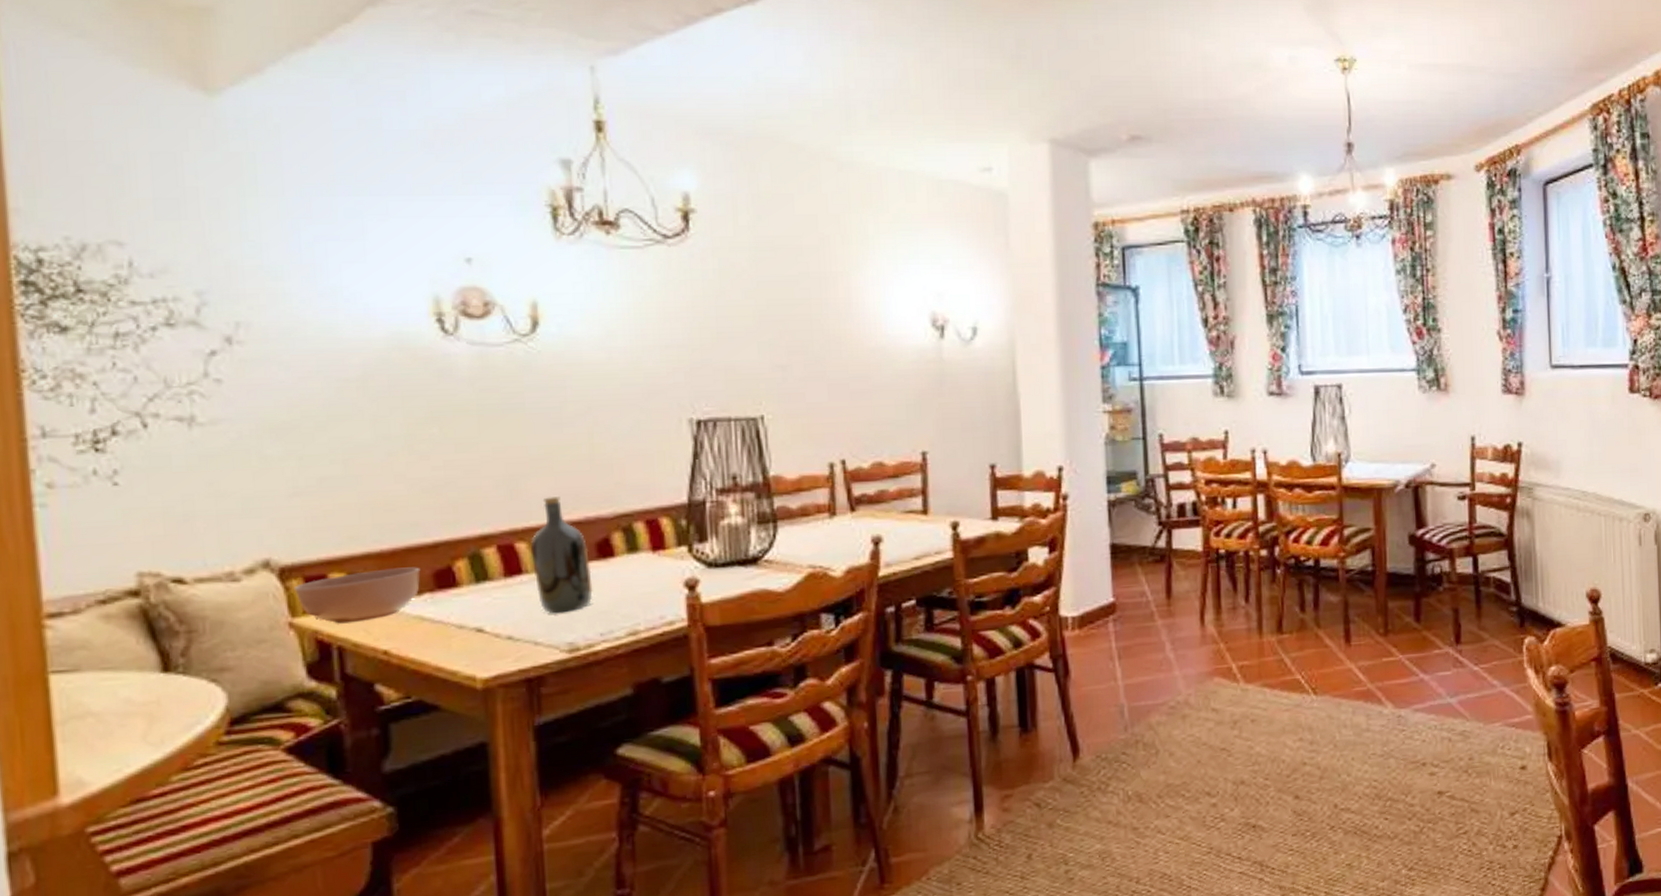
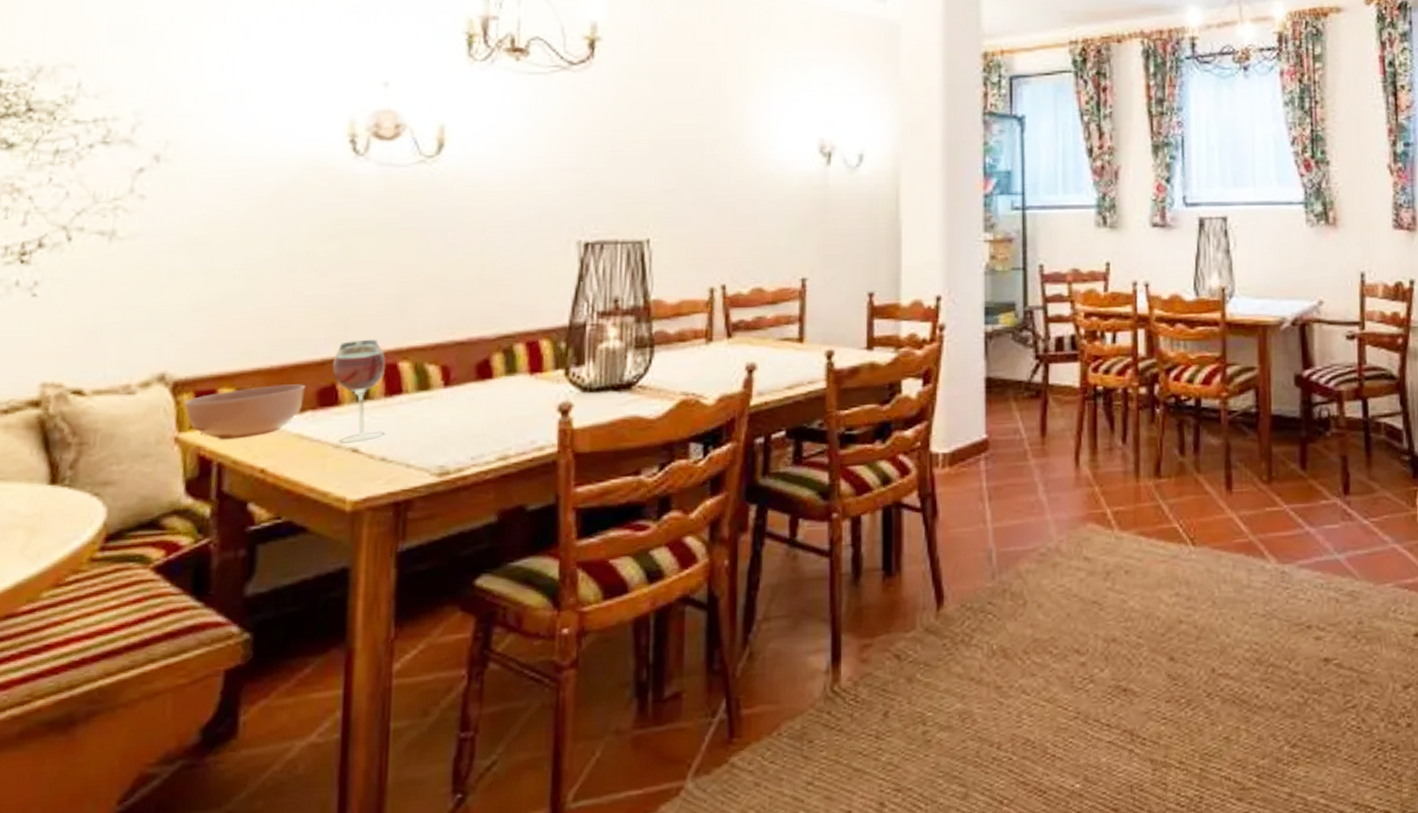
wineglass: none [445,520,508,624] -> present [332,339,386,444]
wine bottle: present [531,497,593,613] -> none [412,316,469,435]

